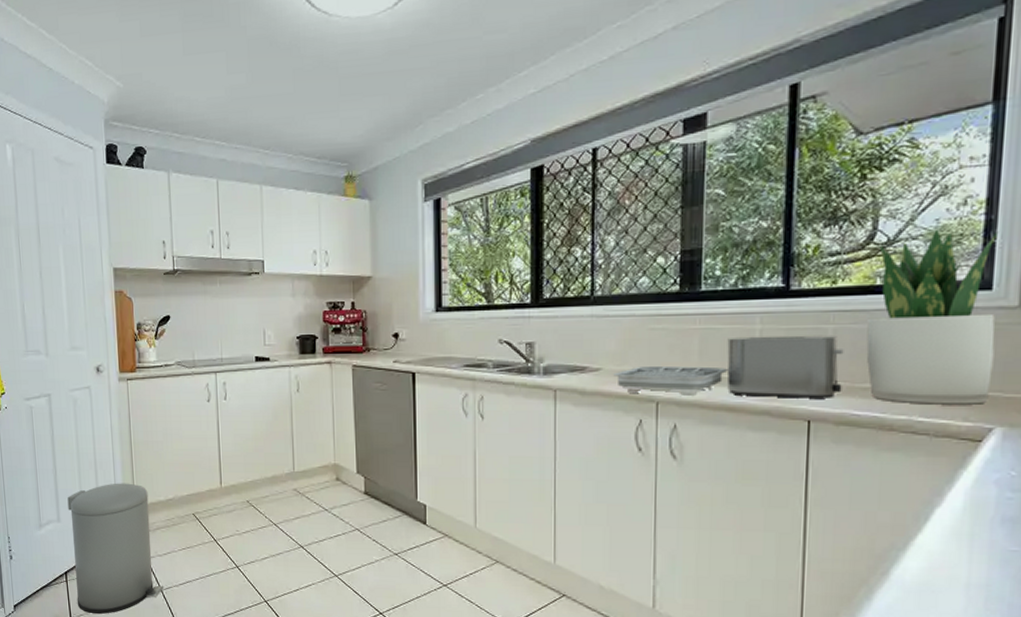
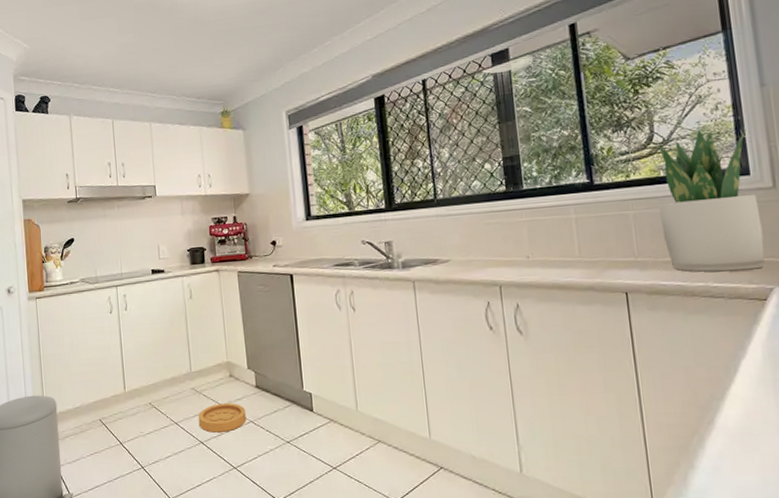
pet bowl: none [299,507,352,538] -> present [198,403,247,433]
dish rack: present [613,365,728,397] -> none [461,252,555,280]
toaster: present [726,335,844,400] -> none [550,219,649,275]

